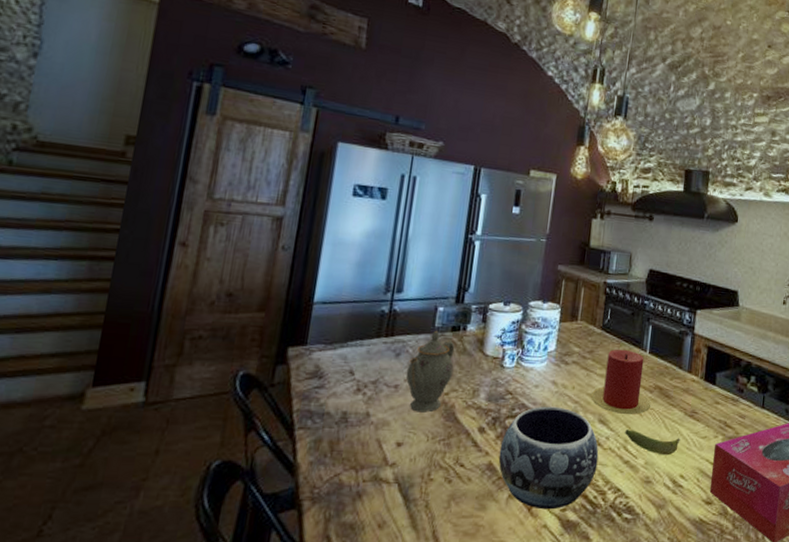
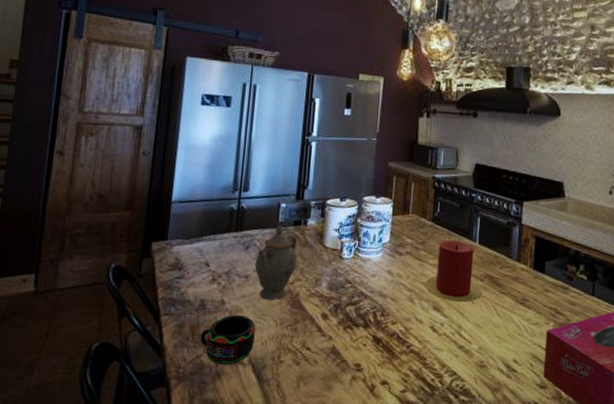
mug: none [339,429,404,484] -> present [200,315,256,365]
decorative bowl: present [498,406,599,510] -> none [341,294,434,391]
banana: present [625,429,680,456] -> none [458,316,512,341]

